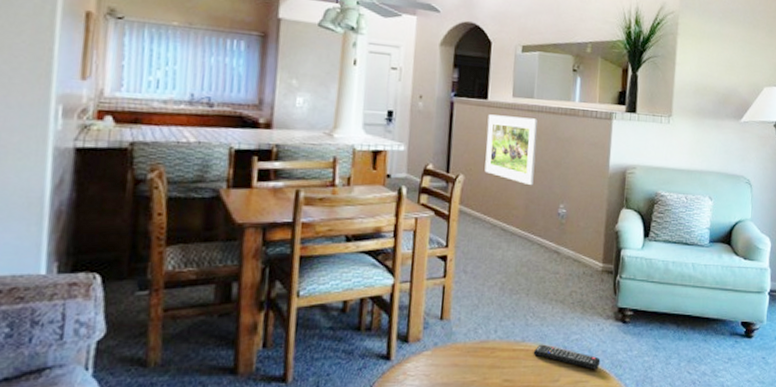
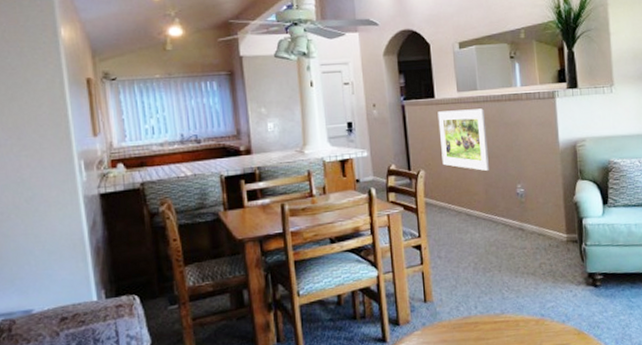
remote control: present [533,344,601,370] -> none [513,314,578,333]

